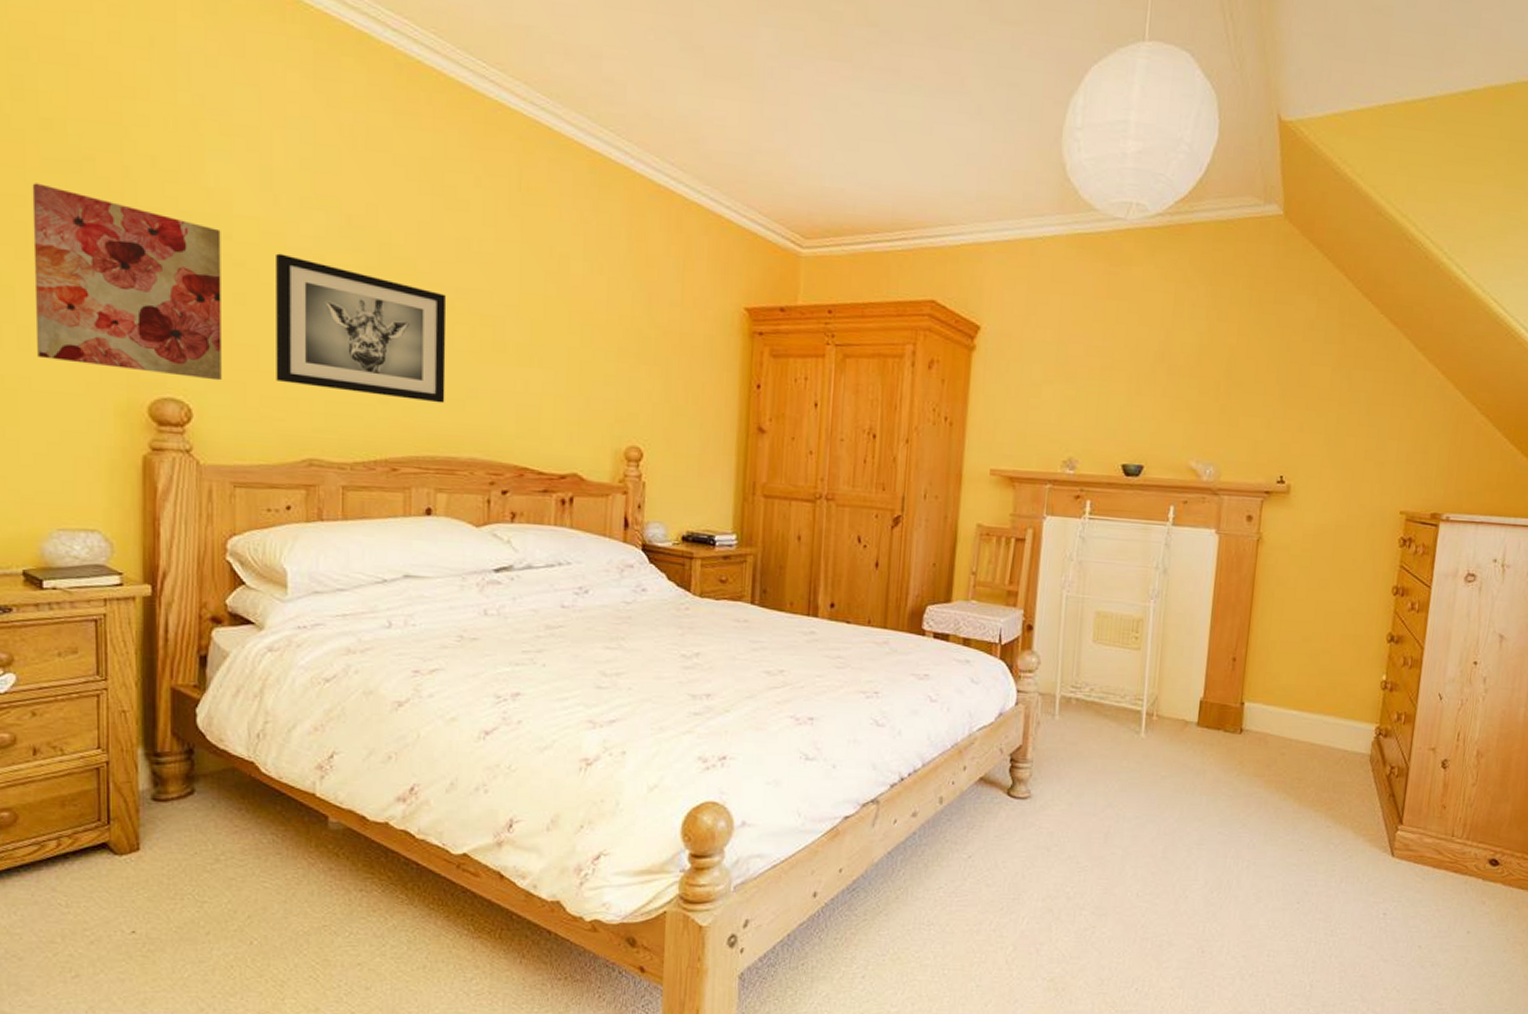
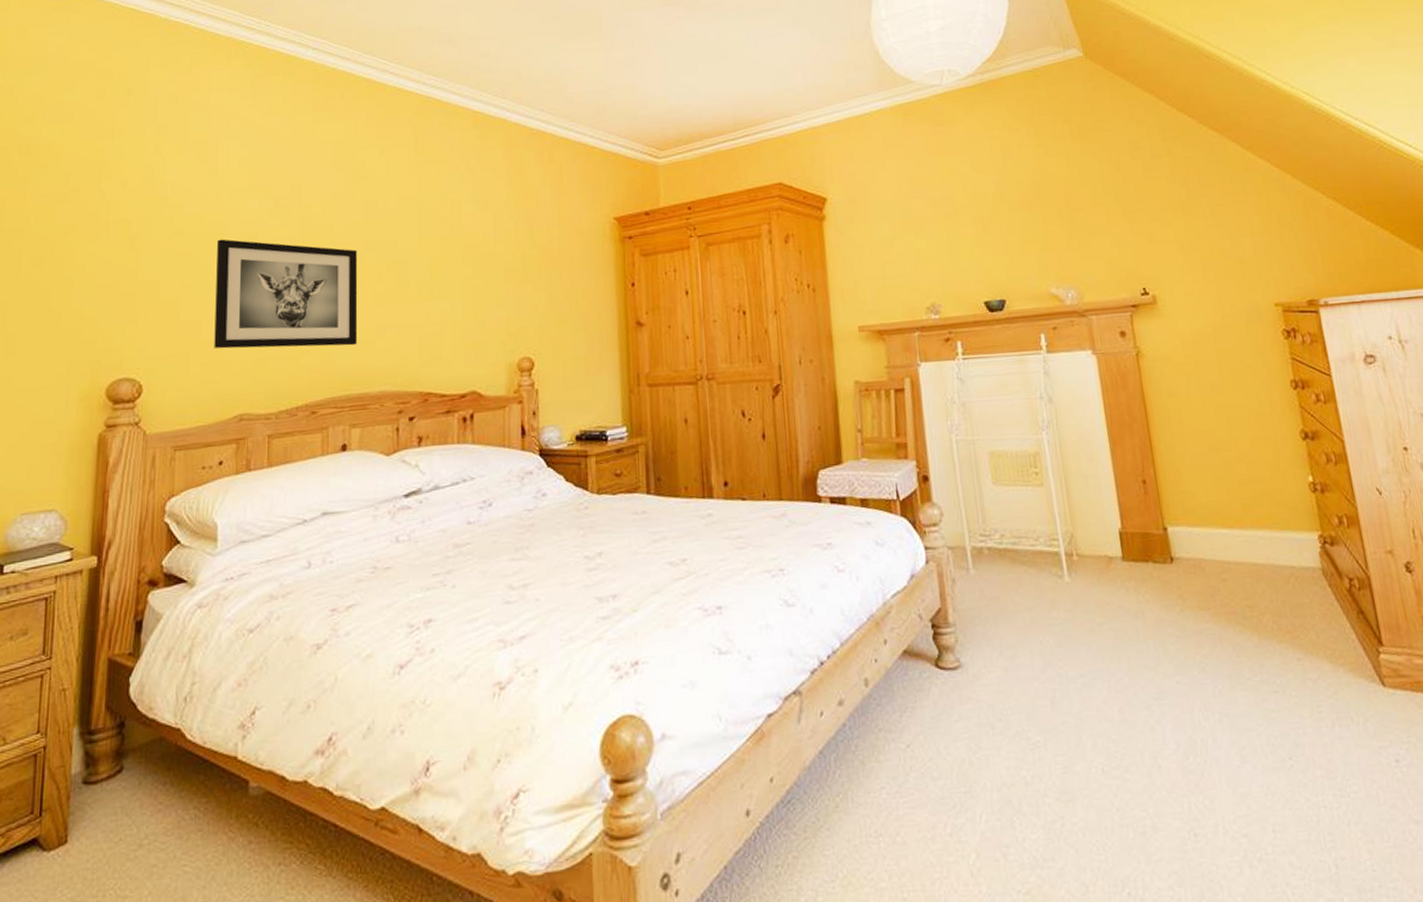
wall art: present [32,183,222,381] -> none [19,216,174,361]

